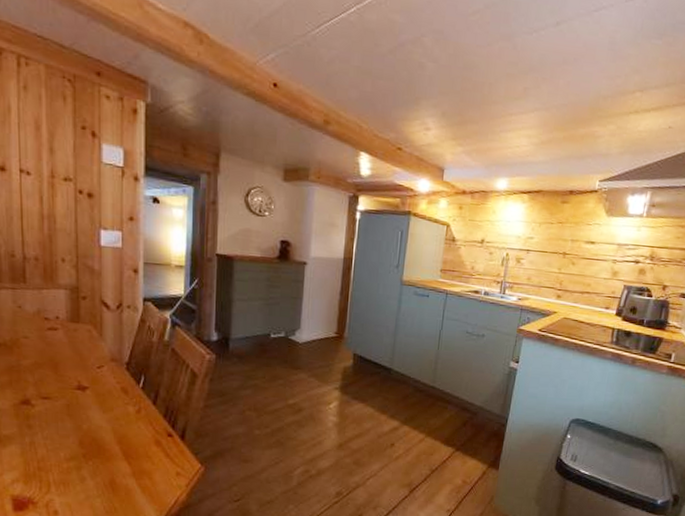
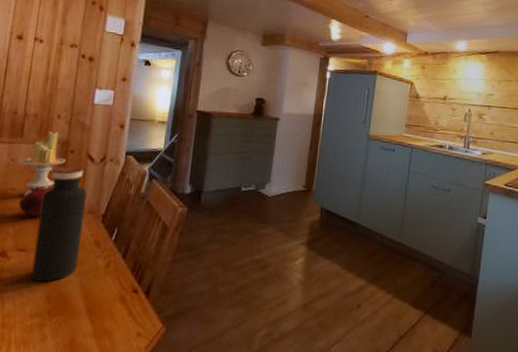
candle: none [27,276,79,345] -> present [19,131,67,197]
fruit: none [34,333,69,365] -> present [19,185,54,216]
water bottle: none [58,313,107,428] -> present [31,165,87,282]

